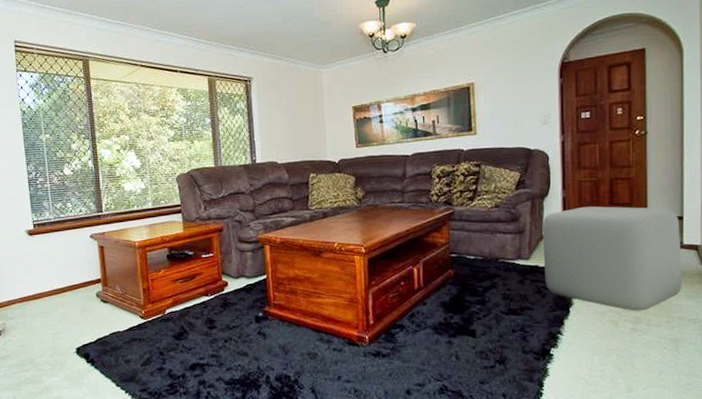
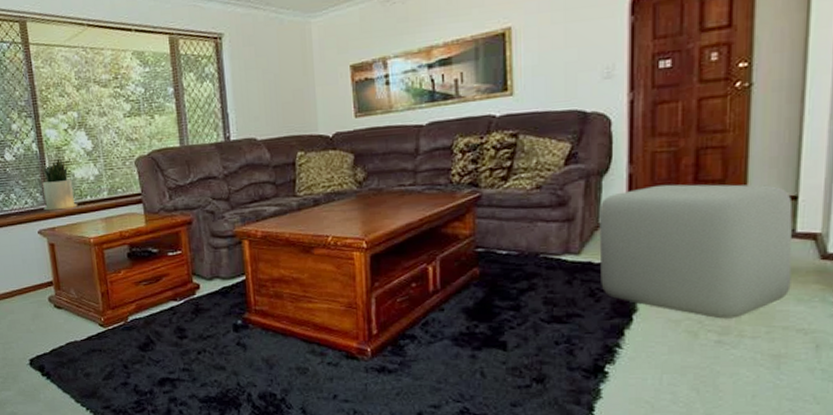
planter: none [94,175,126,219] -> present [39,159,78,212]

